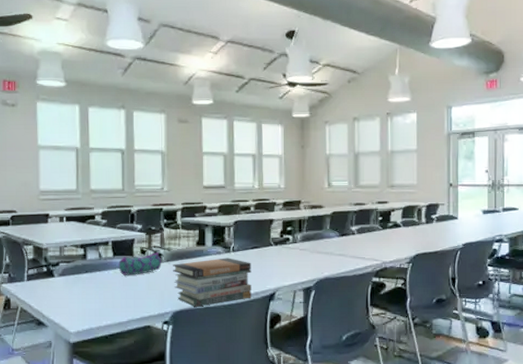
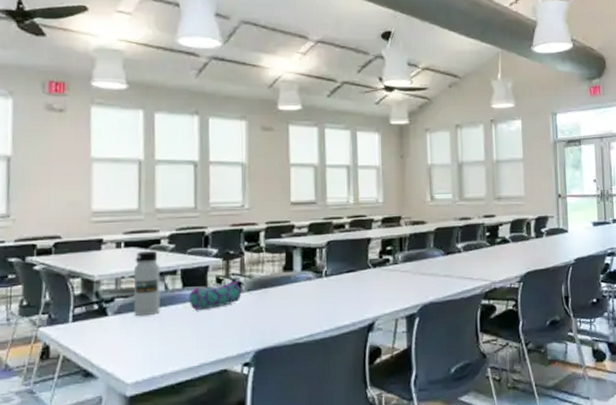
water bottle: none [74,224,95,279] -> present [133,250,161,317]
book stack: present [173,258,252,307] -> none [255,284,347,344]

